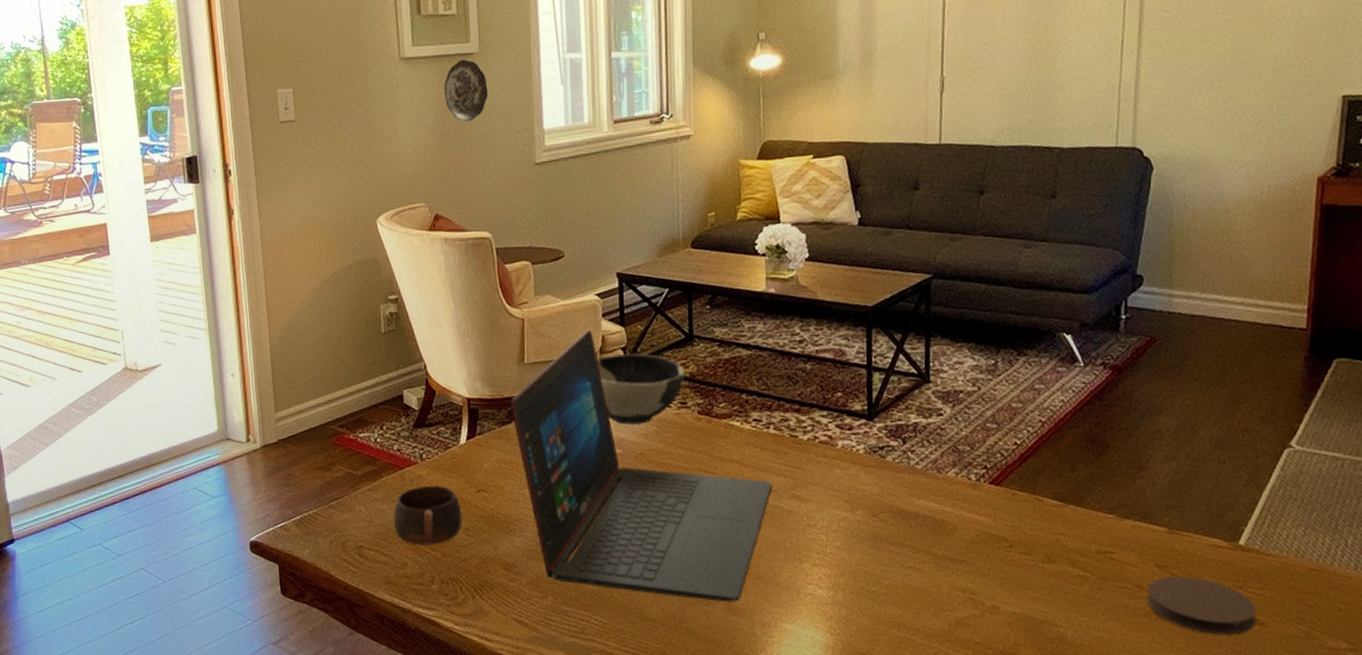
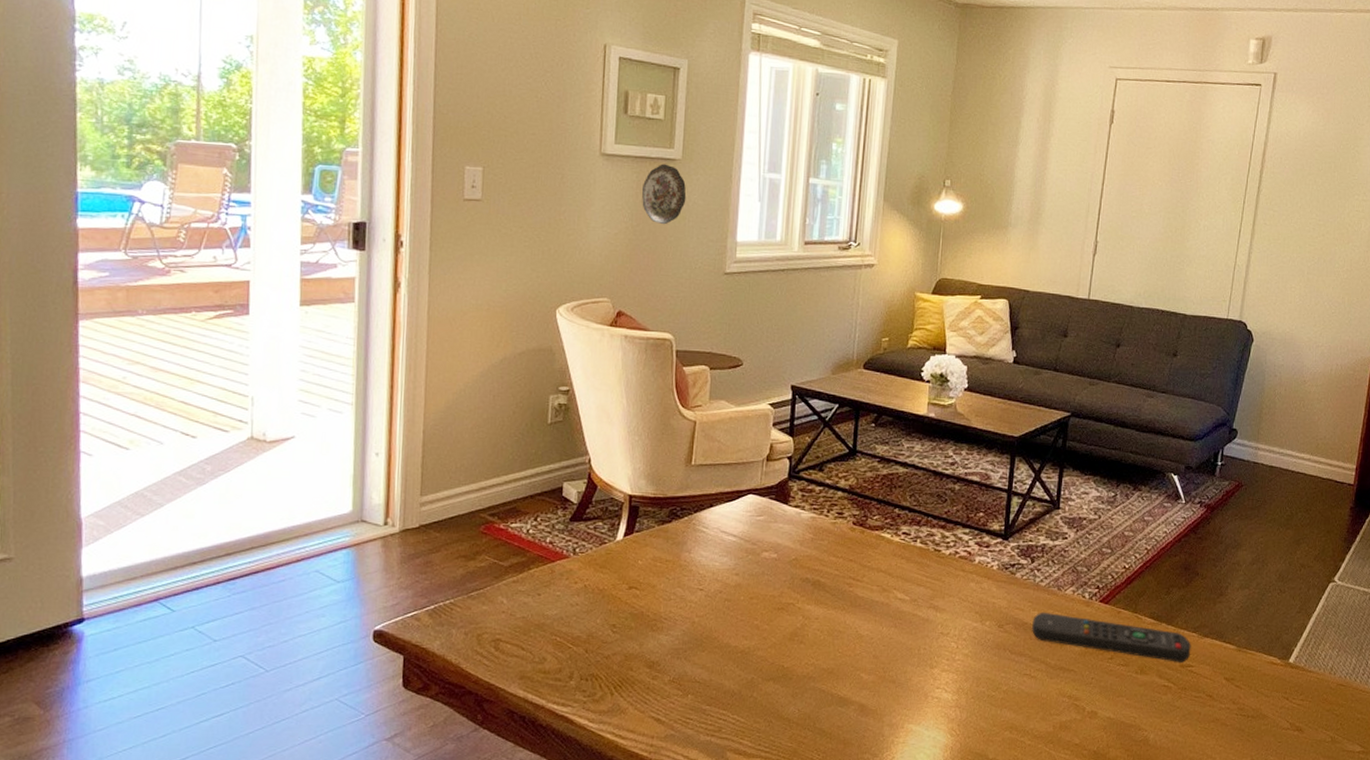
cup: present [394,485,463,545] -> none [537,580,610,640]
laptop: present [510,329,772,602] -> none [672,436,913,704]
bowl: present [596,353,685,425] -> none [762,462,844,531]
remote control: none [911,497,1109,549] -> present [1032,612,1191,662]
coaster: present [1147,576,1256,635] -> none [1215,688,1297,739]

